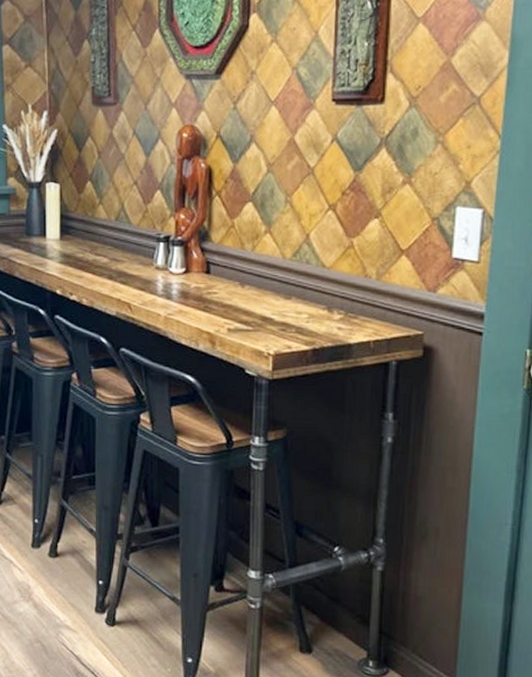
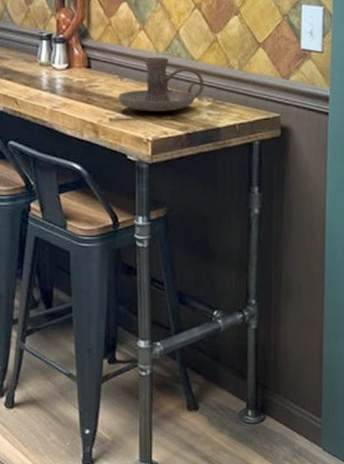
candle holder: none [237,263,336,324] -> present [117,57,204,112]

